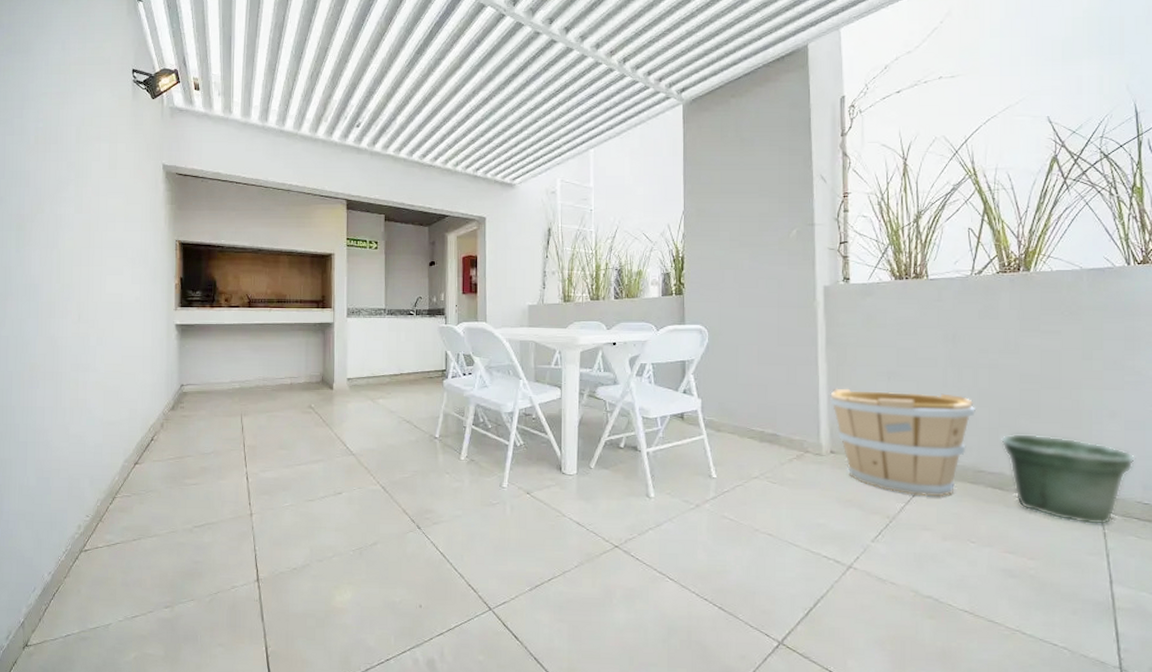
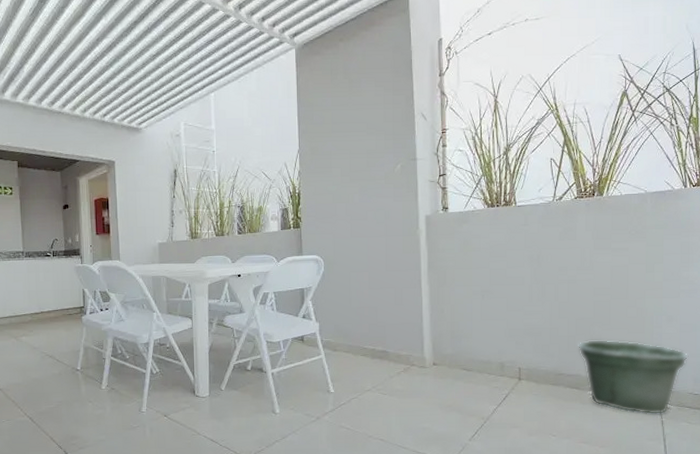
wooden bucket: present [830,388,975,497] -> none [432,307,556,399]

